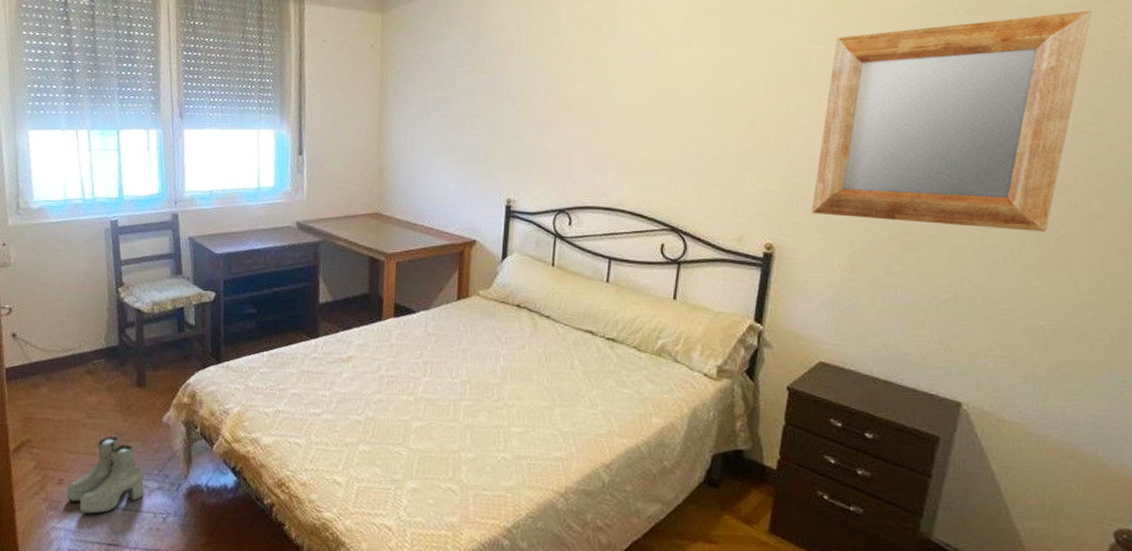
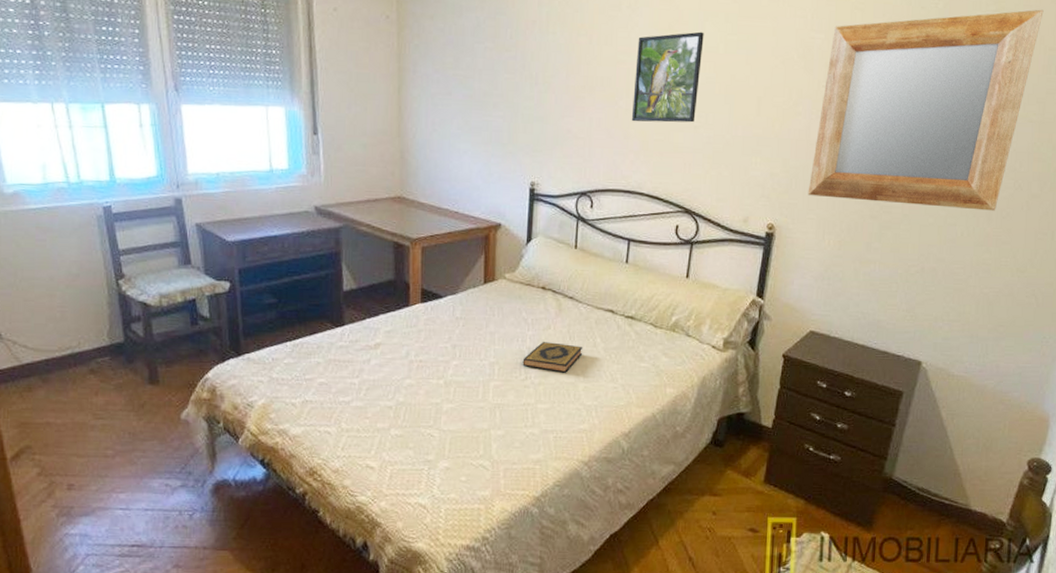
boots: present [66,436,145,514] -> none [78,437,167,517]
hardback book: none [495,362,560,396] -> present [522,342,583,373]
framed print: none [612,48,690,139] -> present [631,31,704,123]

